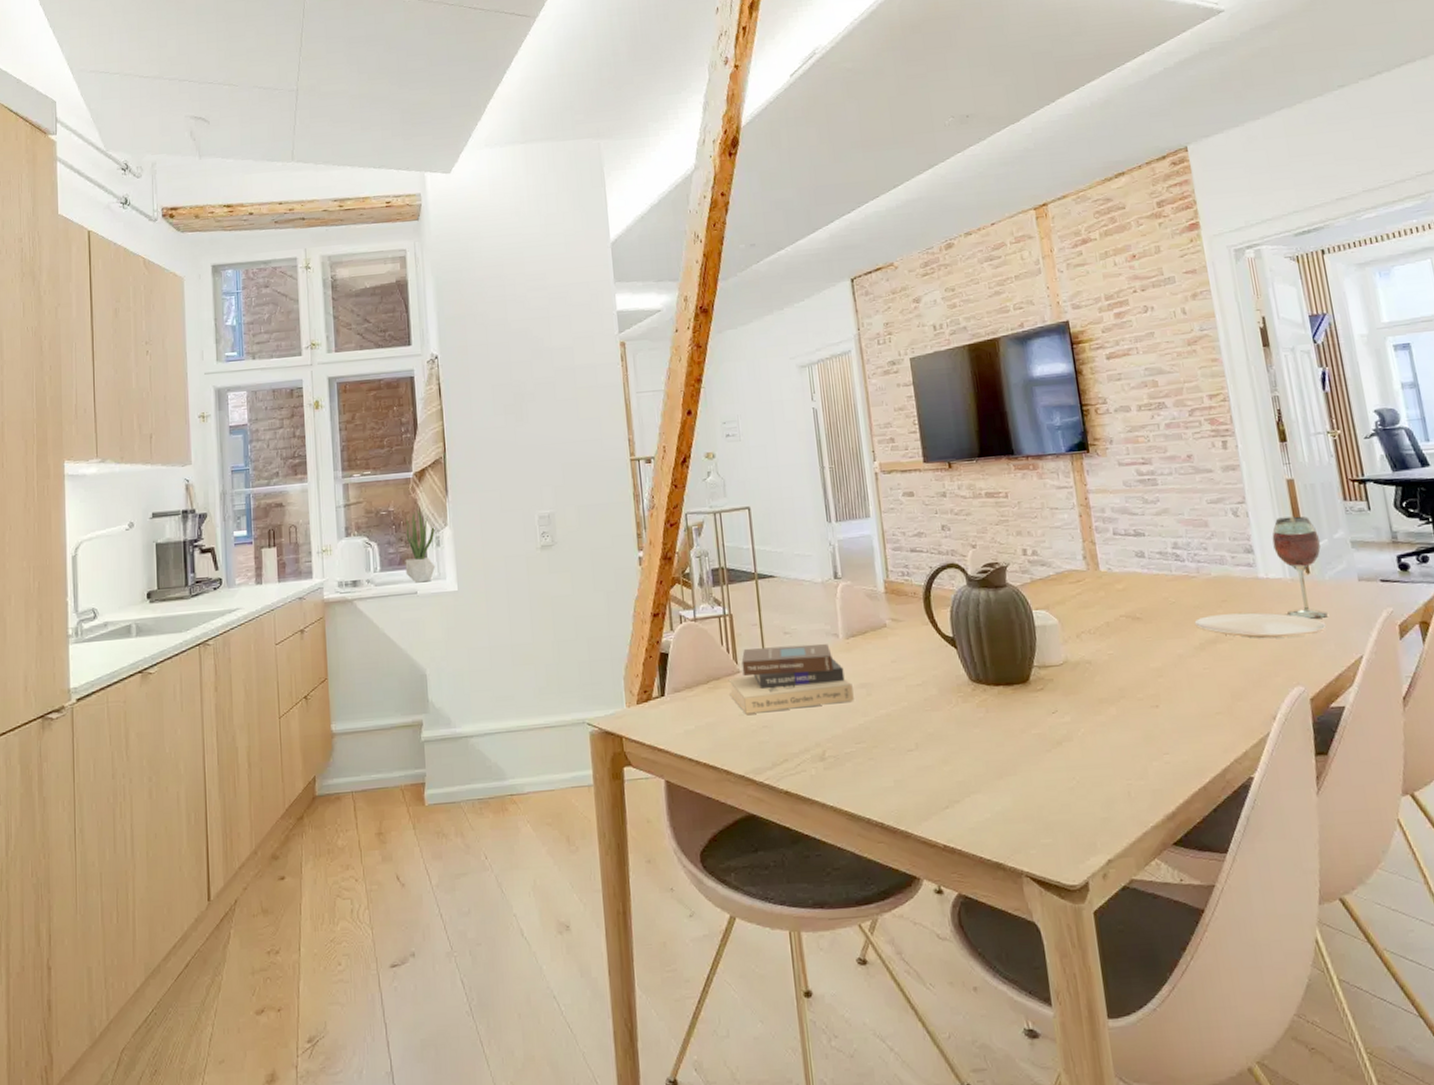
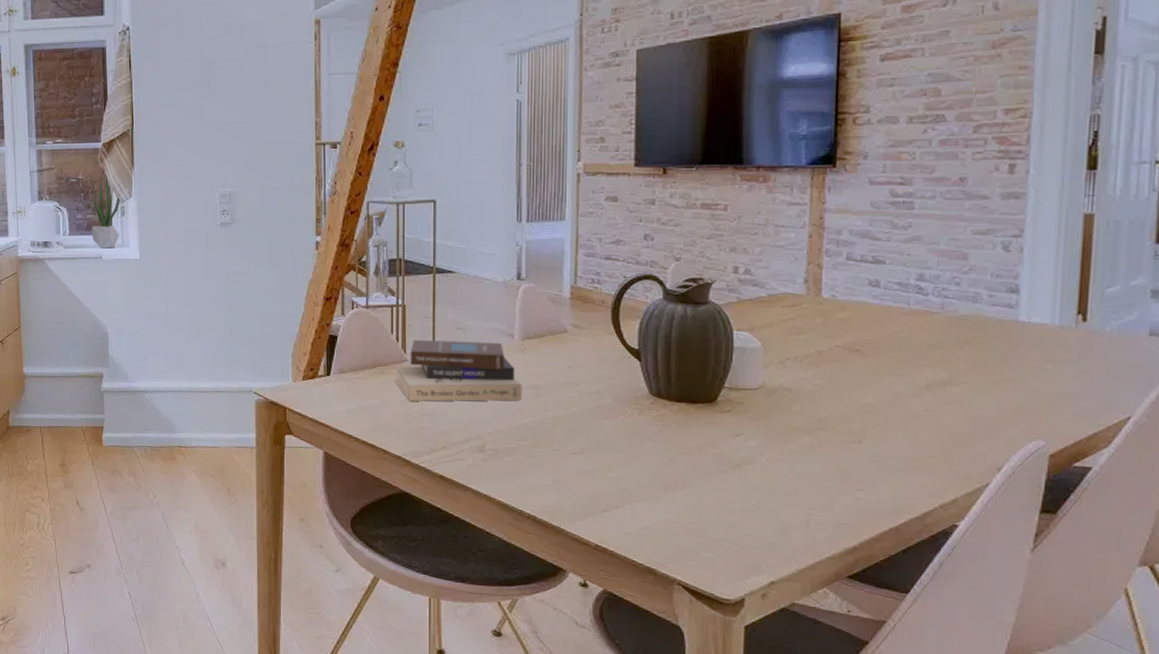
plate: present [1194,612,1327,639] -> none [925,356,1093,388]
wineglass: present [1272,516,1328,619] -> none [1045,256,1111,372]

